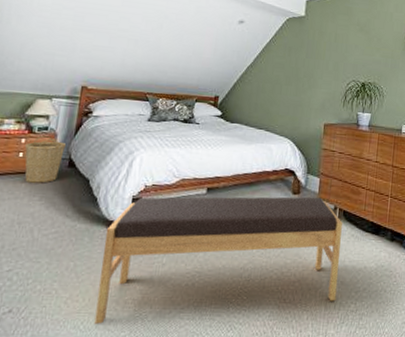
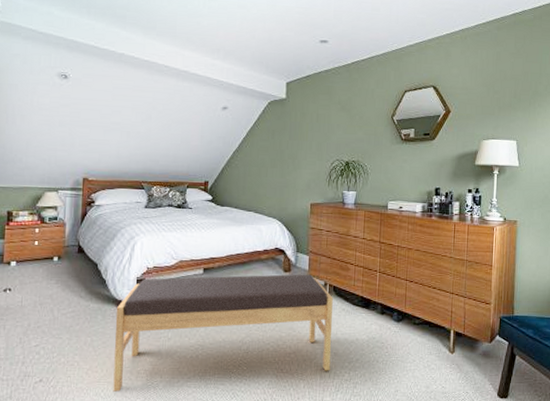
basket: present [24,135,67,183] -> none [39,224,75,268]

